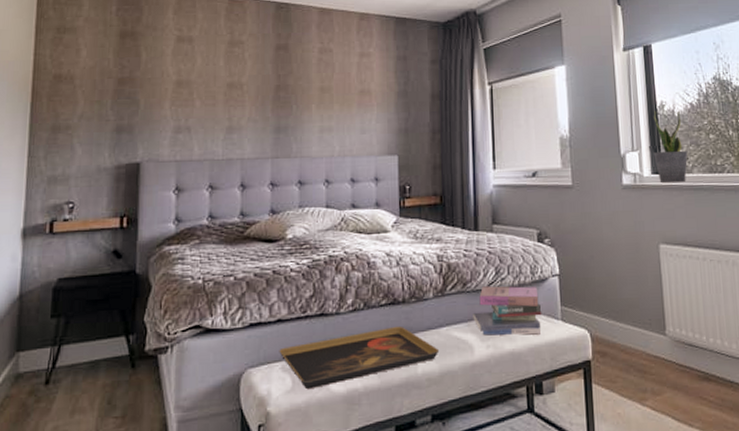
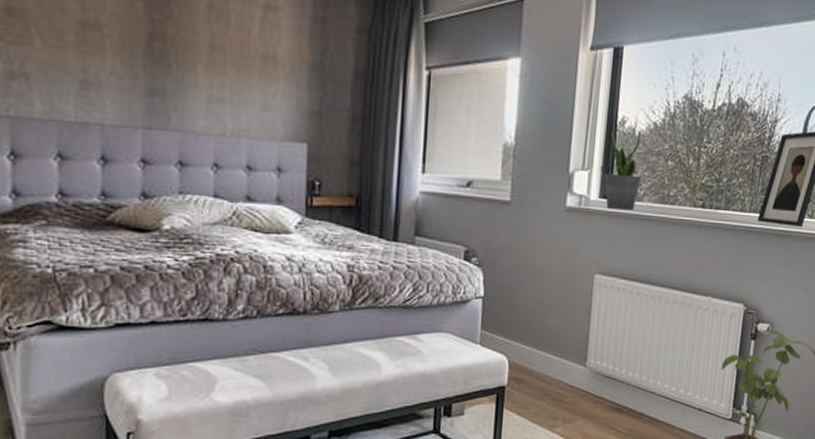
decorative tray: present [279,326,440,388] -> none [152,338,343,397]
books: present [473,286,542,336] -> none [383,303,460,357]

